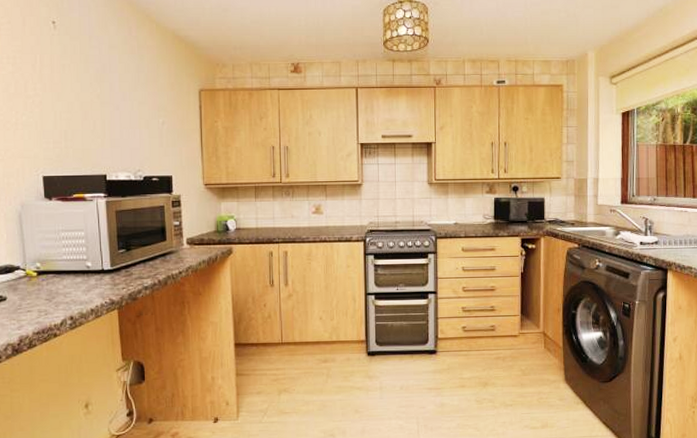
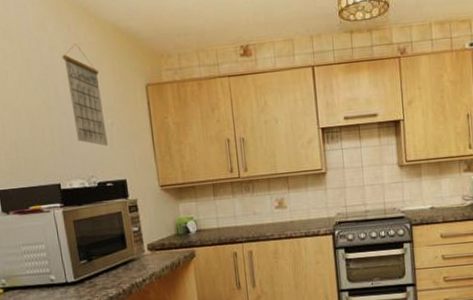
calendar: none [121,46,157,143] -> present [62,44,108,146]

